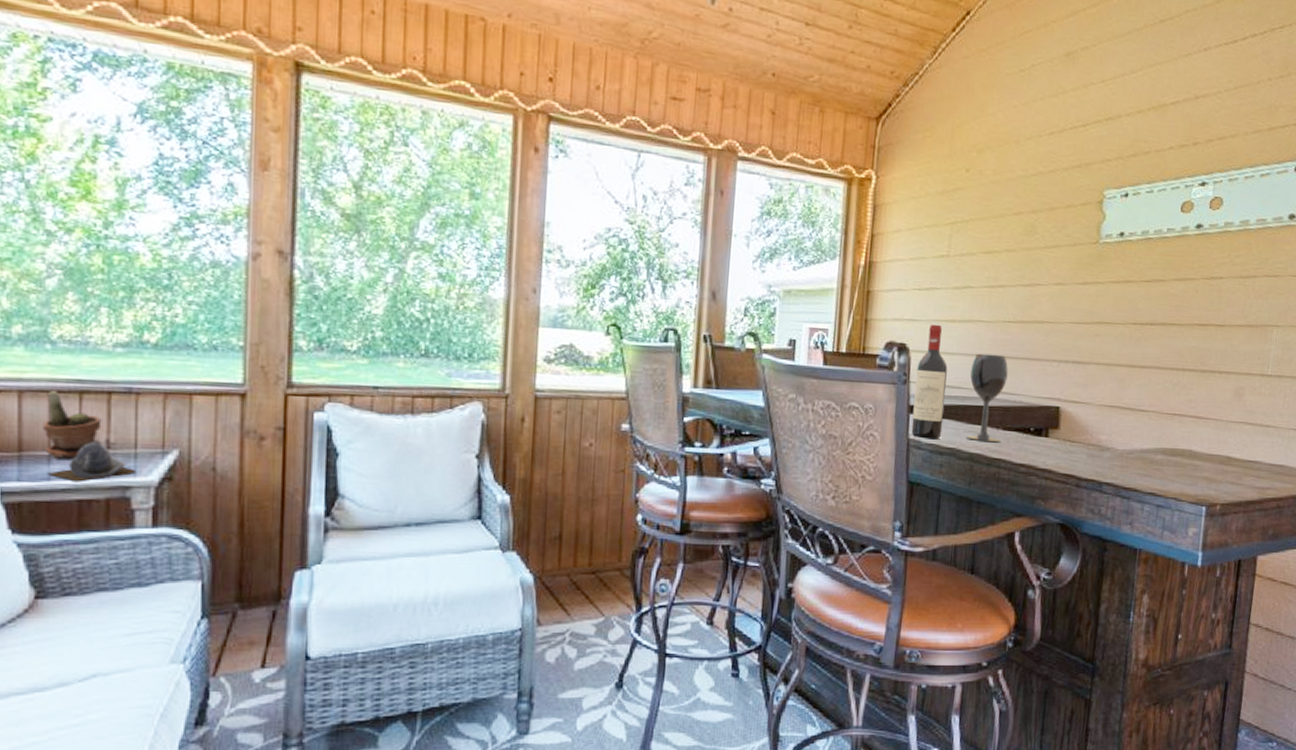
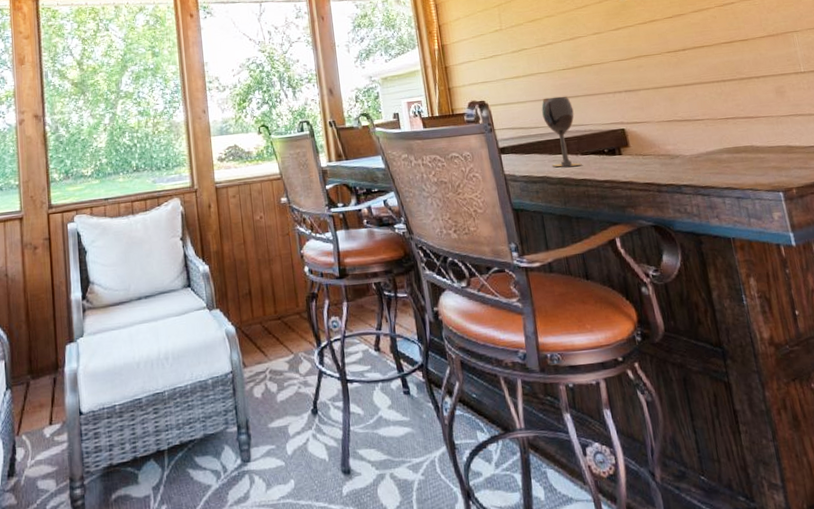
wine bottle: present [911,324,948,440] -> none [497,81,532,173]

